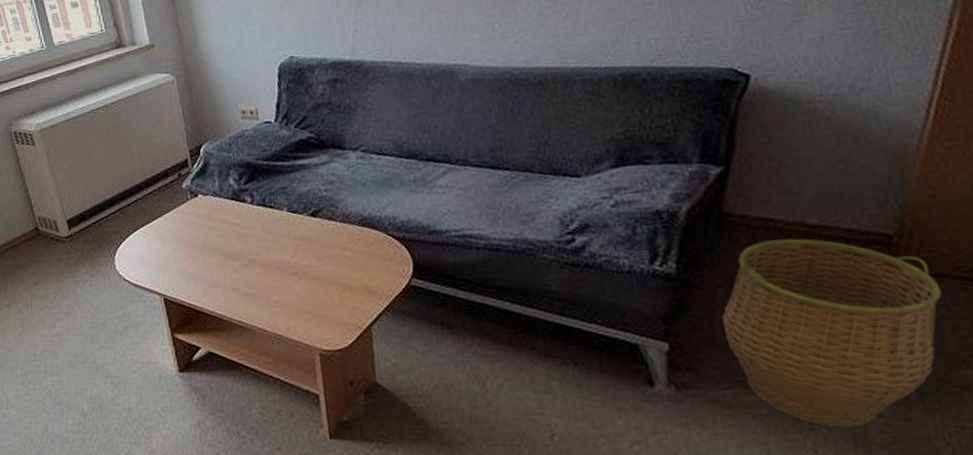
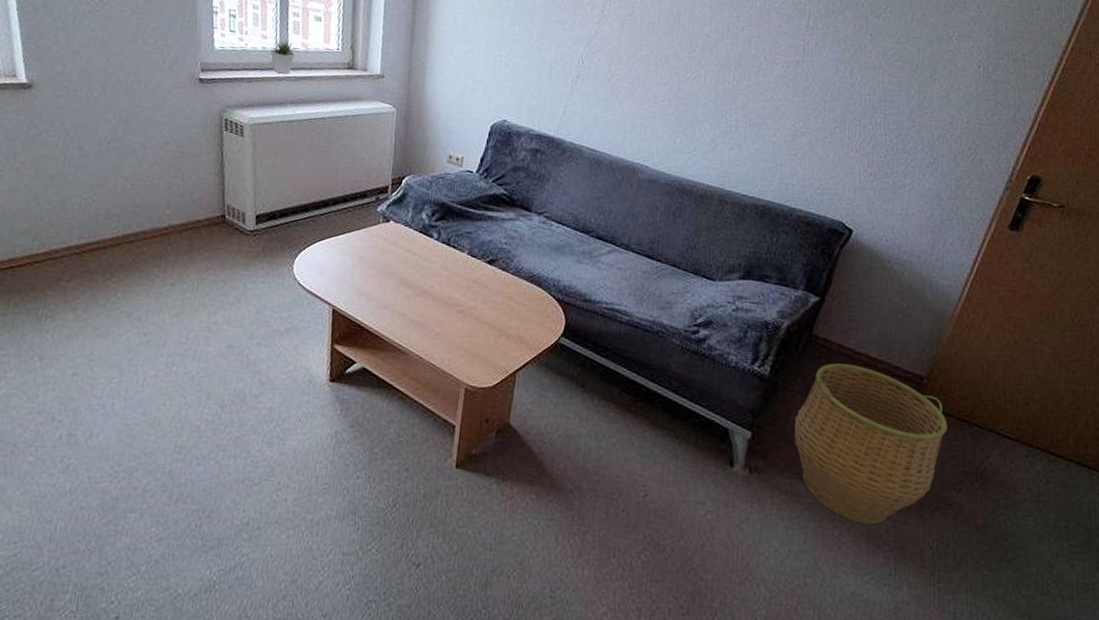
potted plant: none [38,36,63,72] -> present [270,40,295,74]

